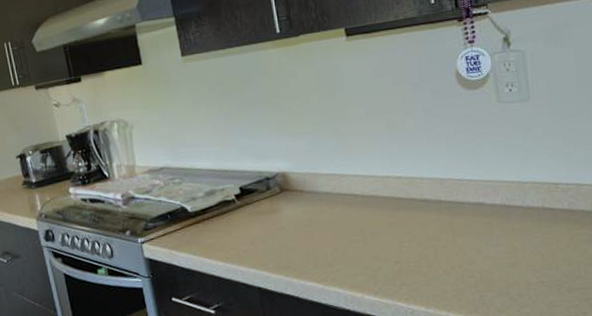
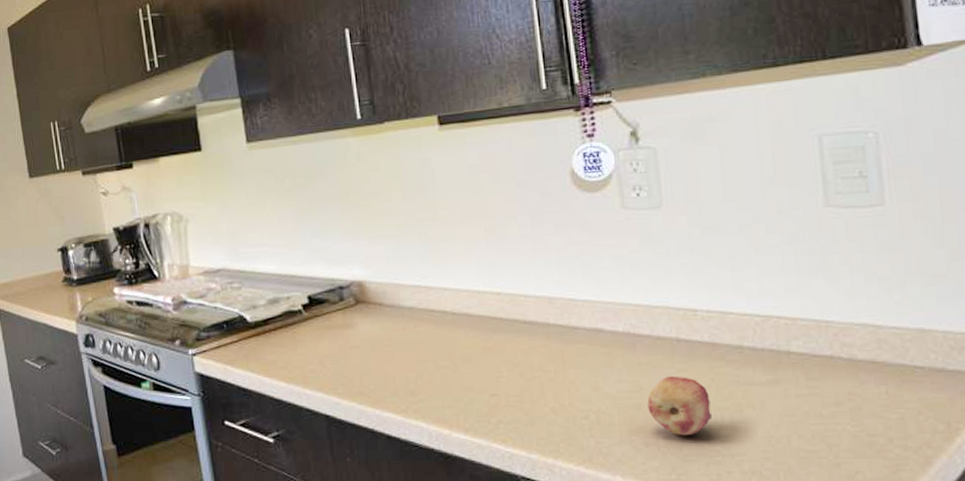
fruit: none [520,238,572,287] -> present [647,375,713,436]

